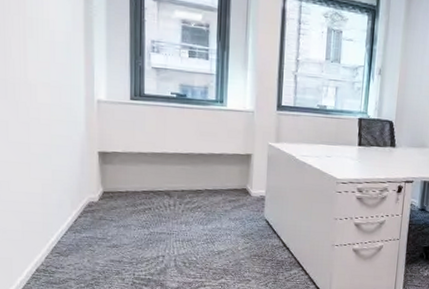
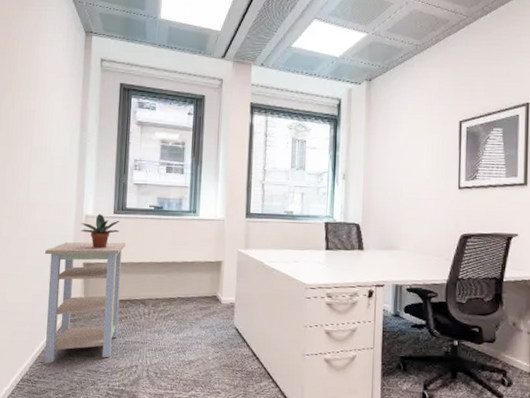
shelving unit: none [52,128,145,254] -> present [45,242,125,364]
potted plant: none [93,98,138,137] -> present [81,213,120,249]

